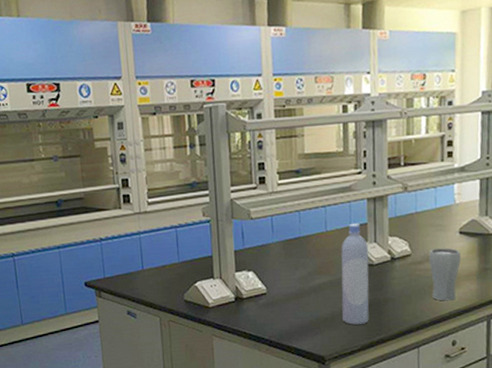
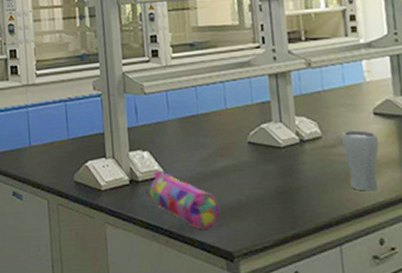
pencil case: none [249,288,316,338] -> present [145,170,220,230]
bottle: present [341,224,369,325] -> none [243,101,281,217]

